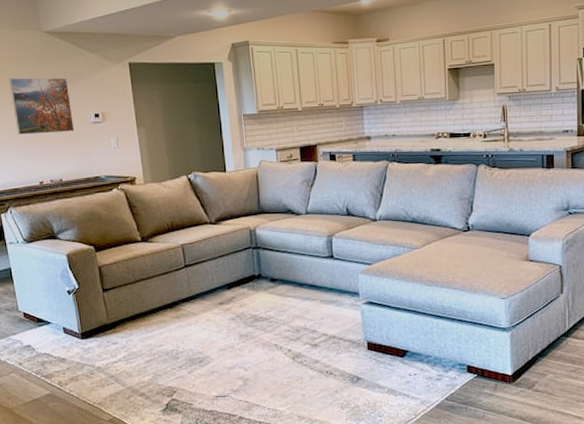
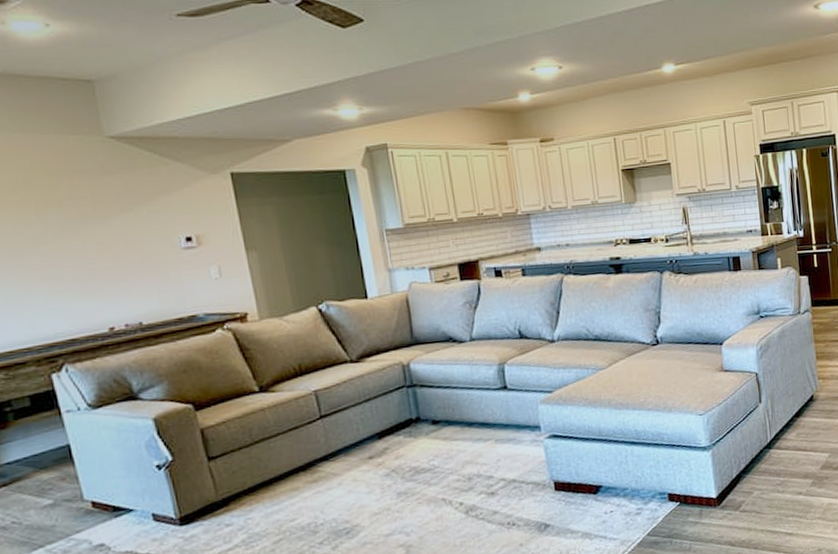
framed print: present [9,77,75,135] -> none [57,193,158,269]

